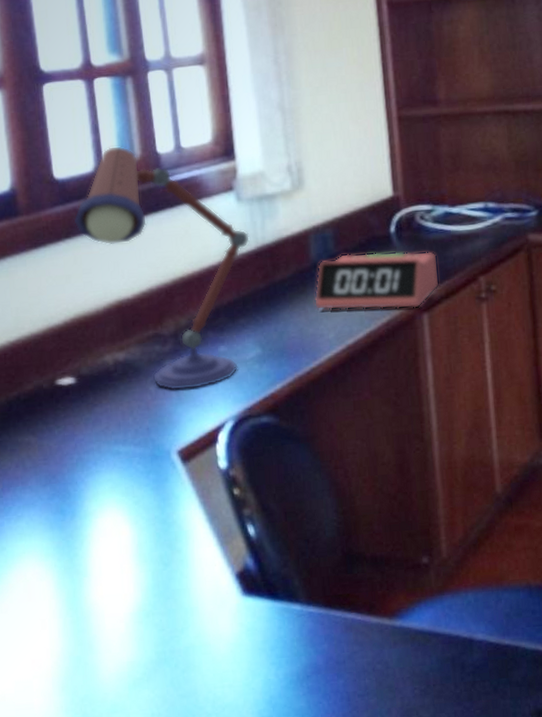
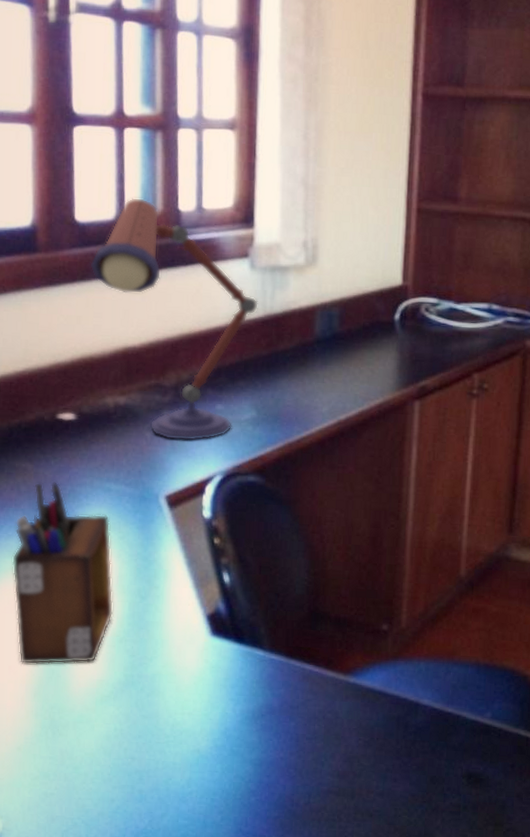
desk organizer: none [23,452,137,656] -> present [12,482,114,665]
alarm clock: present [314,251,438,310] -> none [312,334,436,395]

